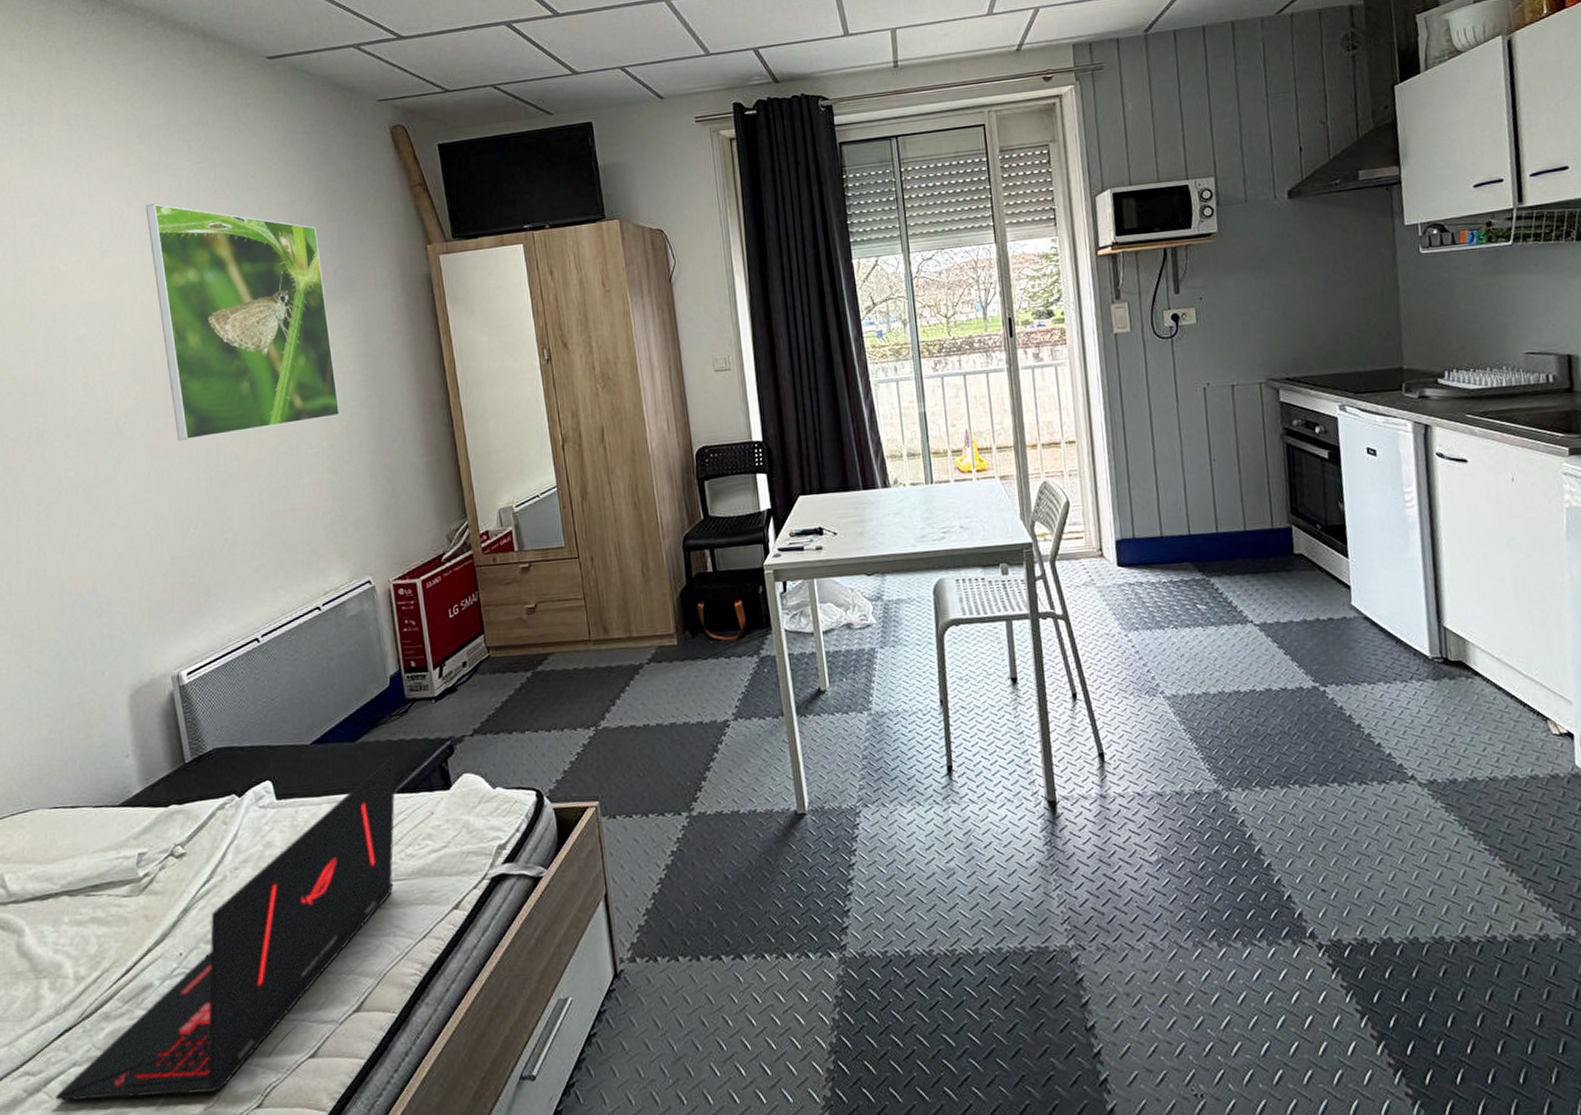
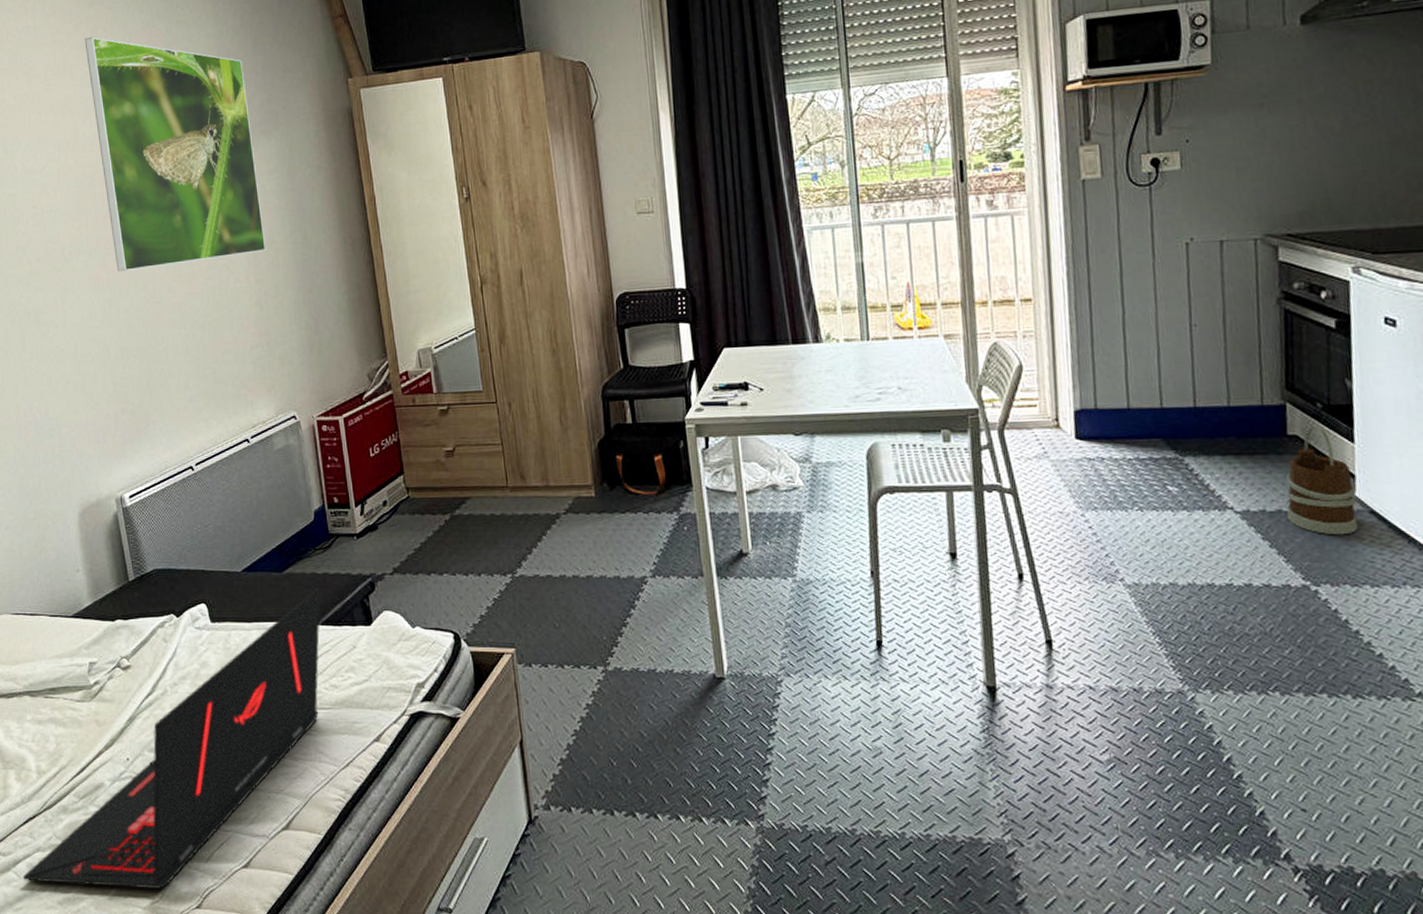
wooden bucket: none [1295,544,1356,641] -> present [1286,425,1359,536]

